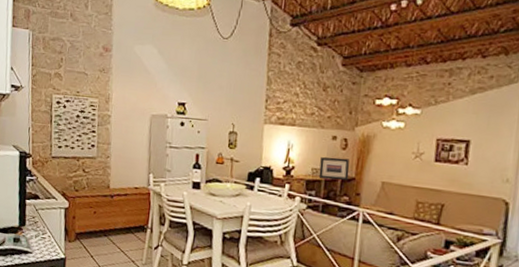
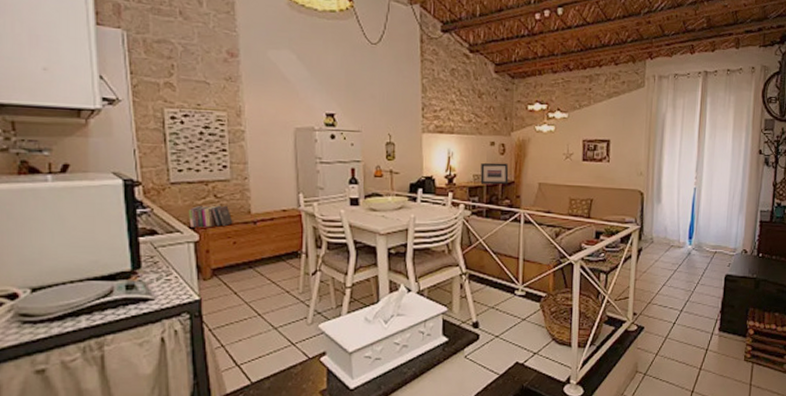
books: none [62,177,95,198] -> present [188,205,233,228]

